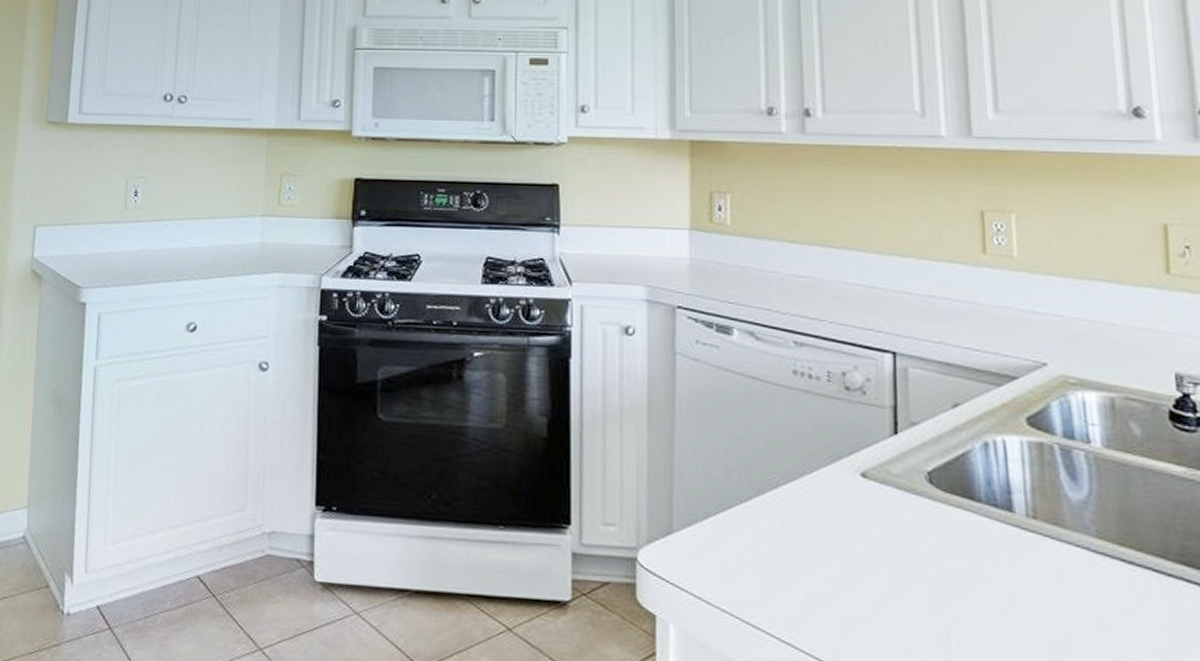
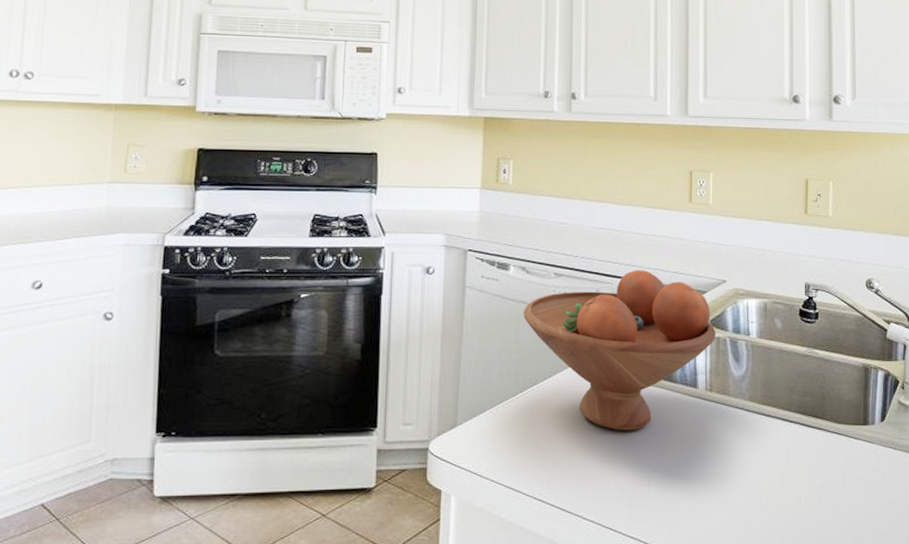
fruit bowl: none [754,341,1037,564] -> present [524,269,716,431]

